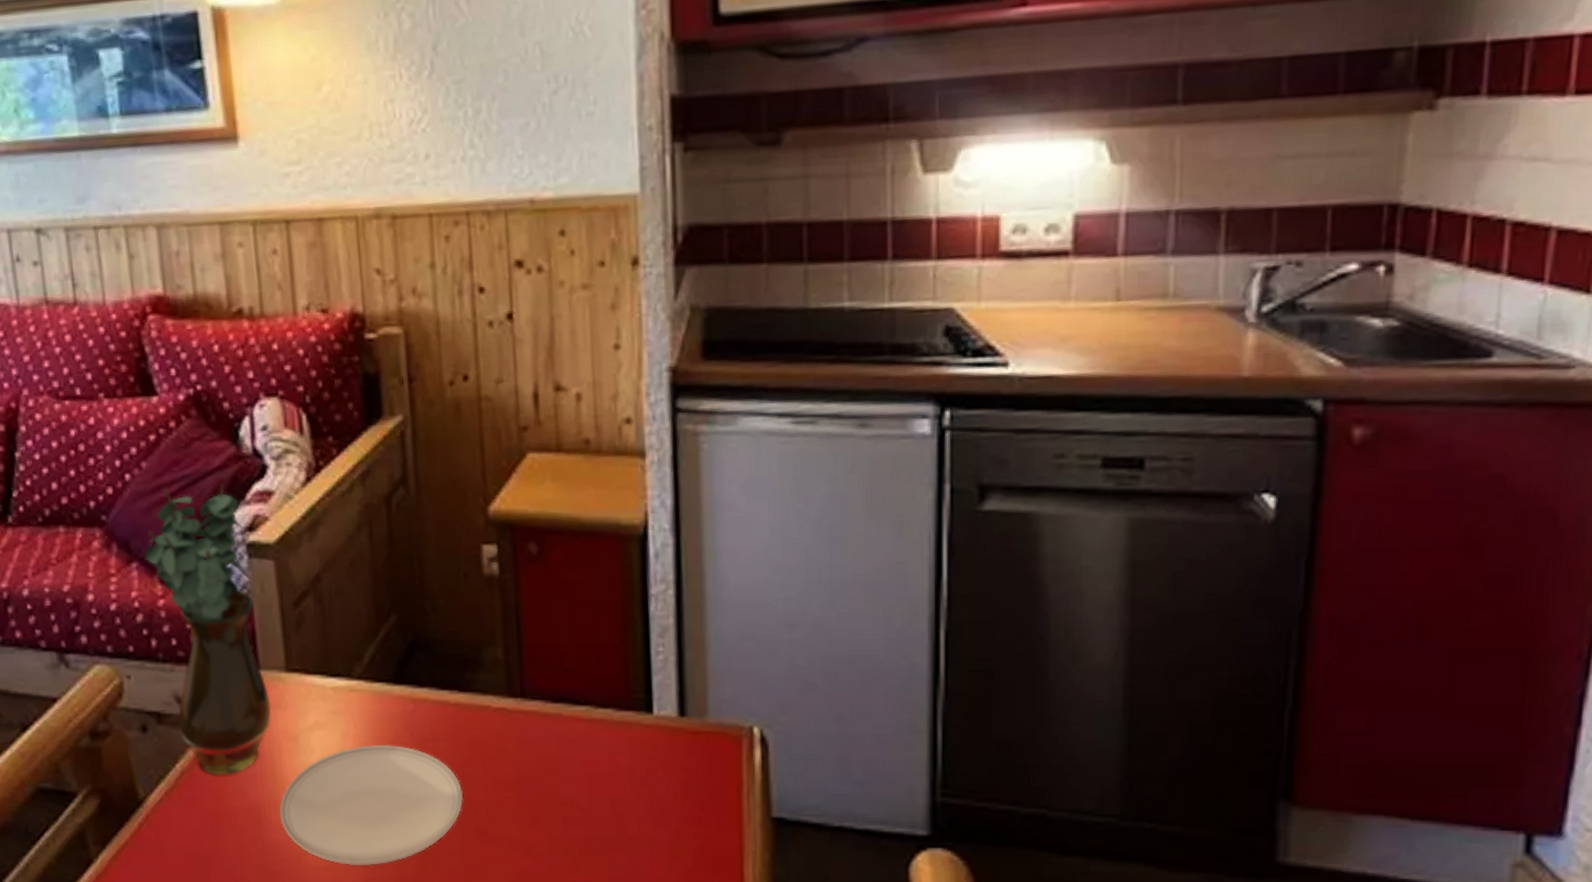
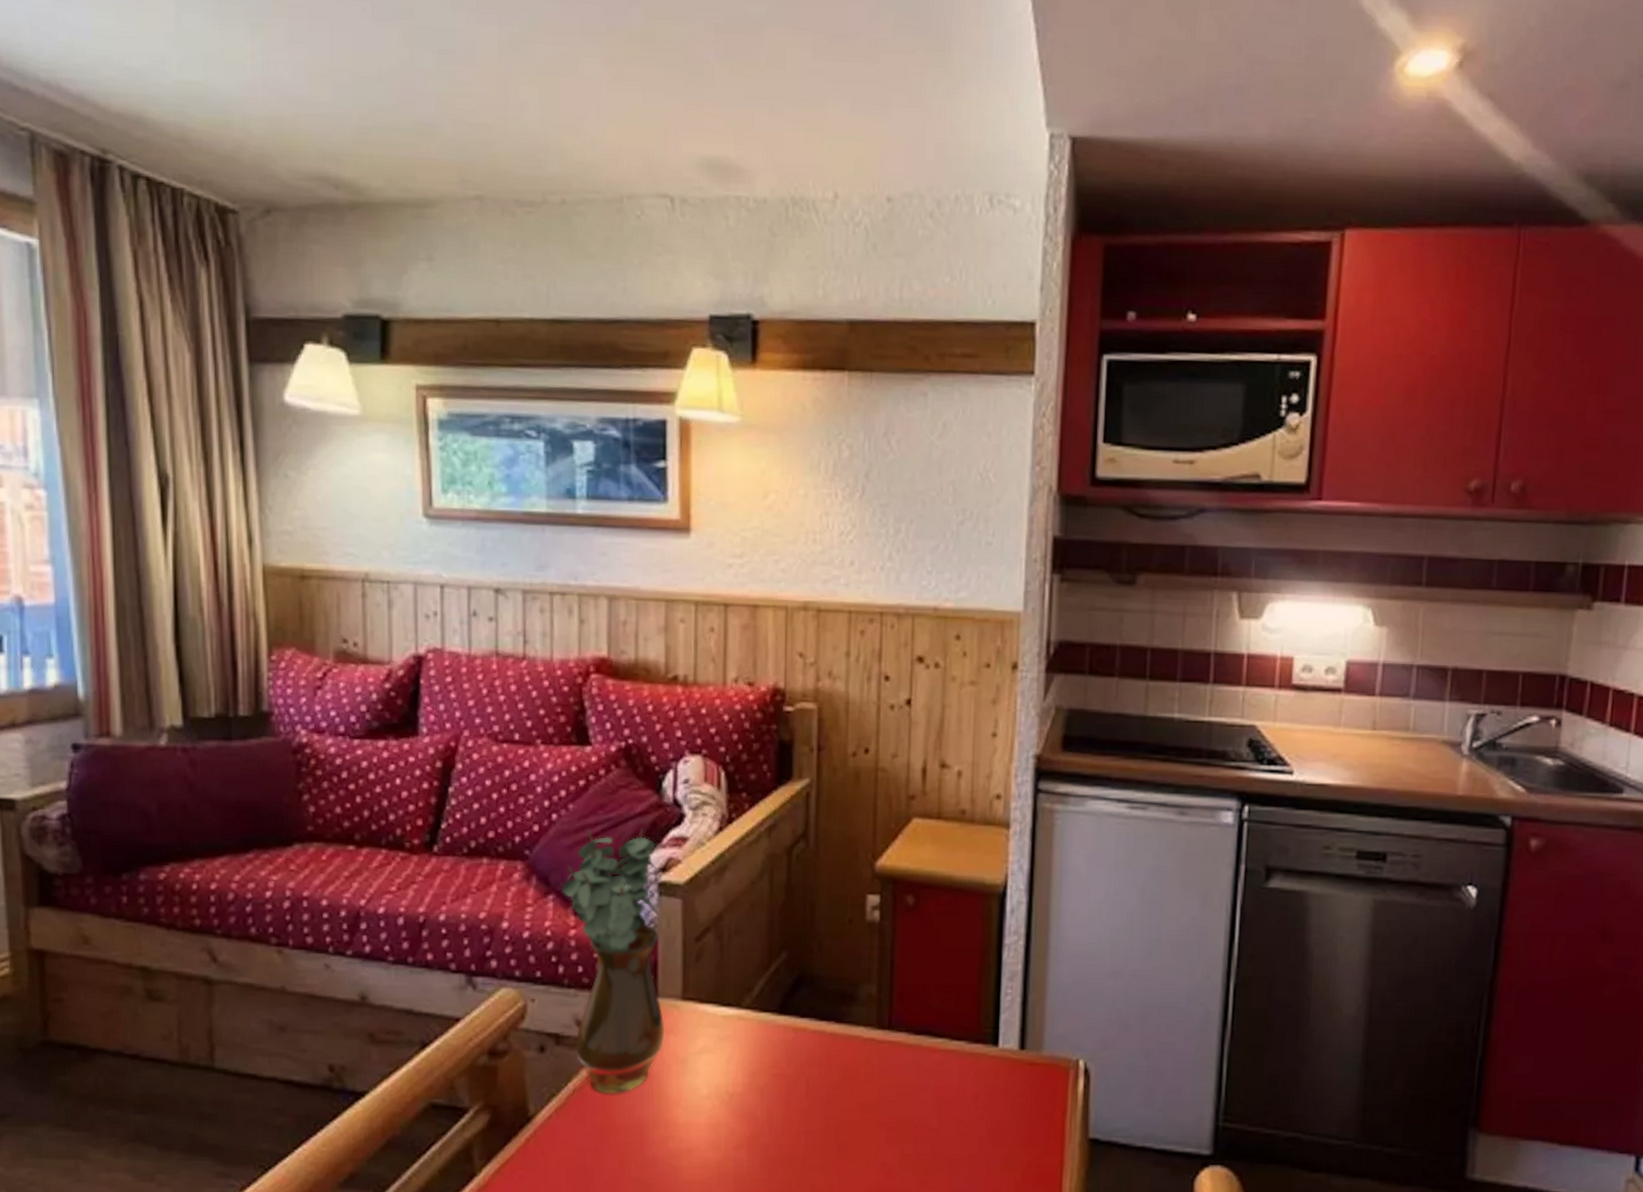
plate: present [280,744,463,867] -> none [661,1068,830,1180]

